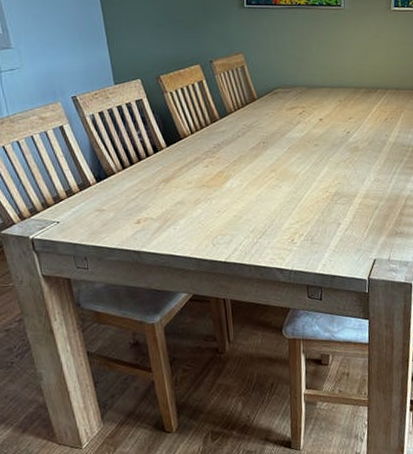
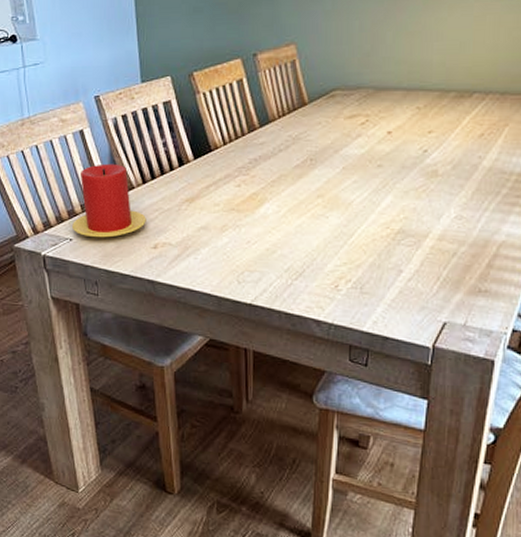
candle: none [58,153,128,219] -> present [72,163,146,238]

